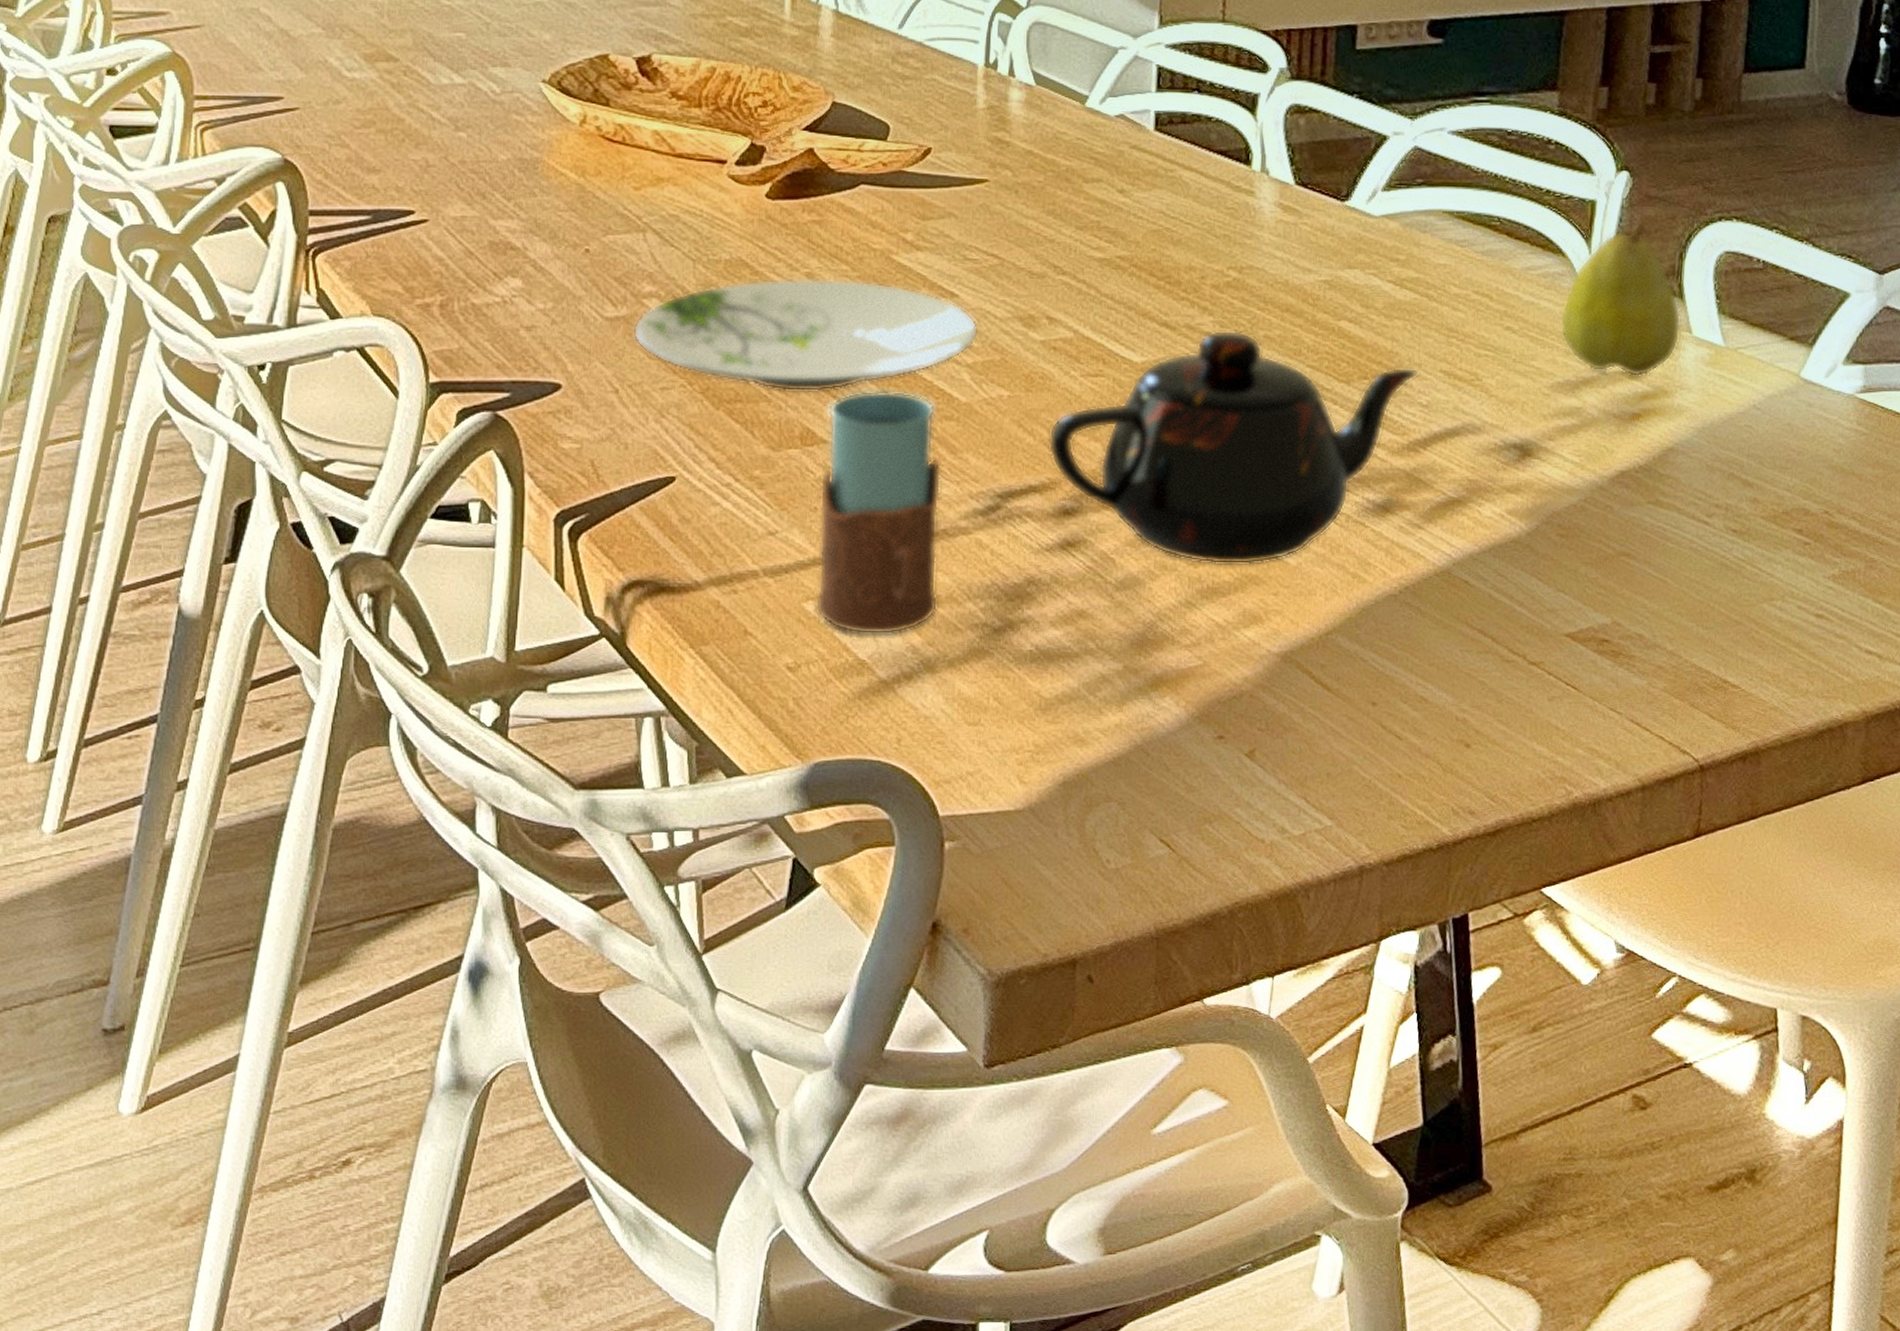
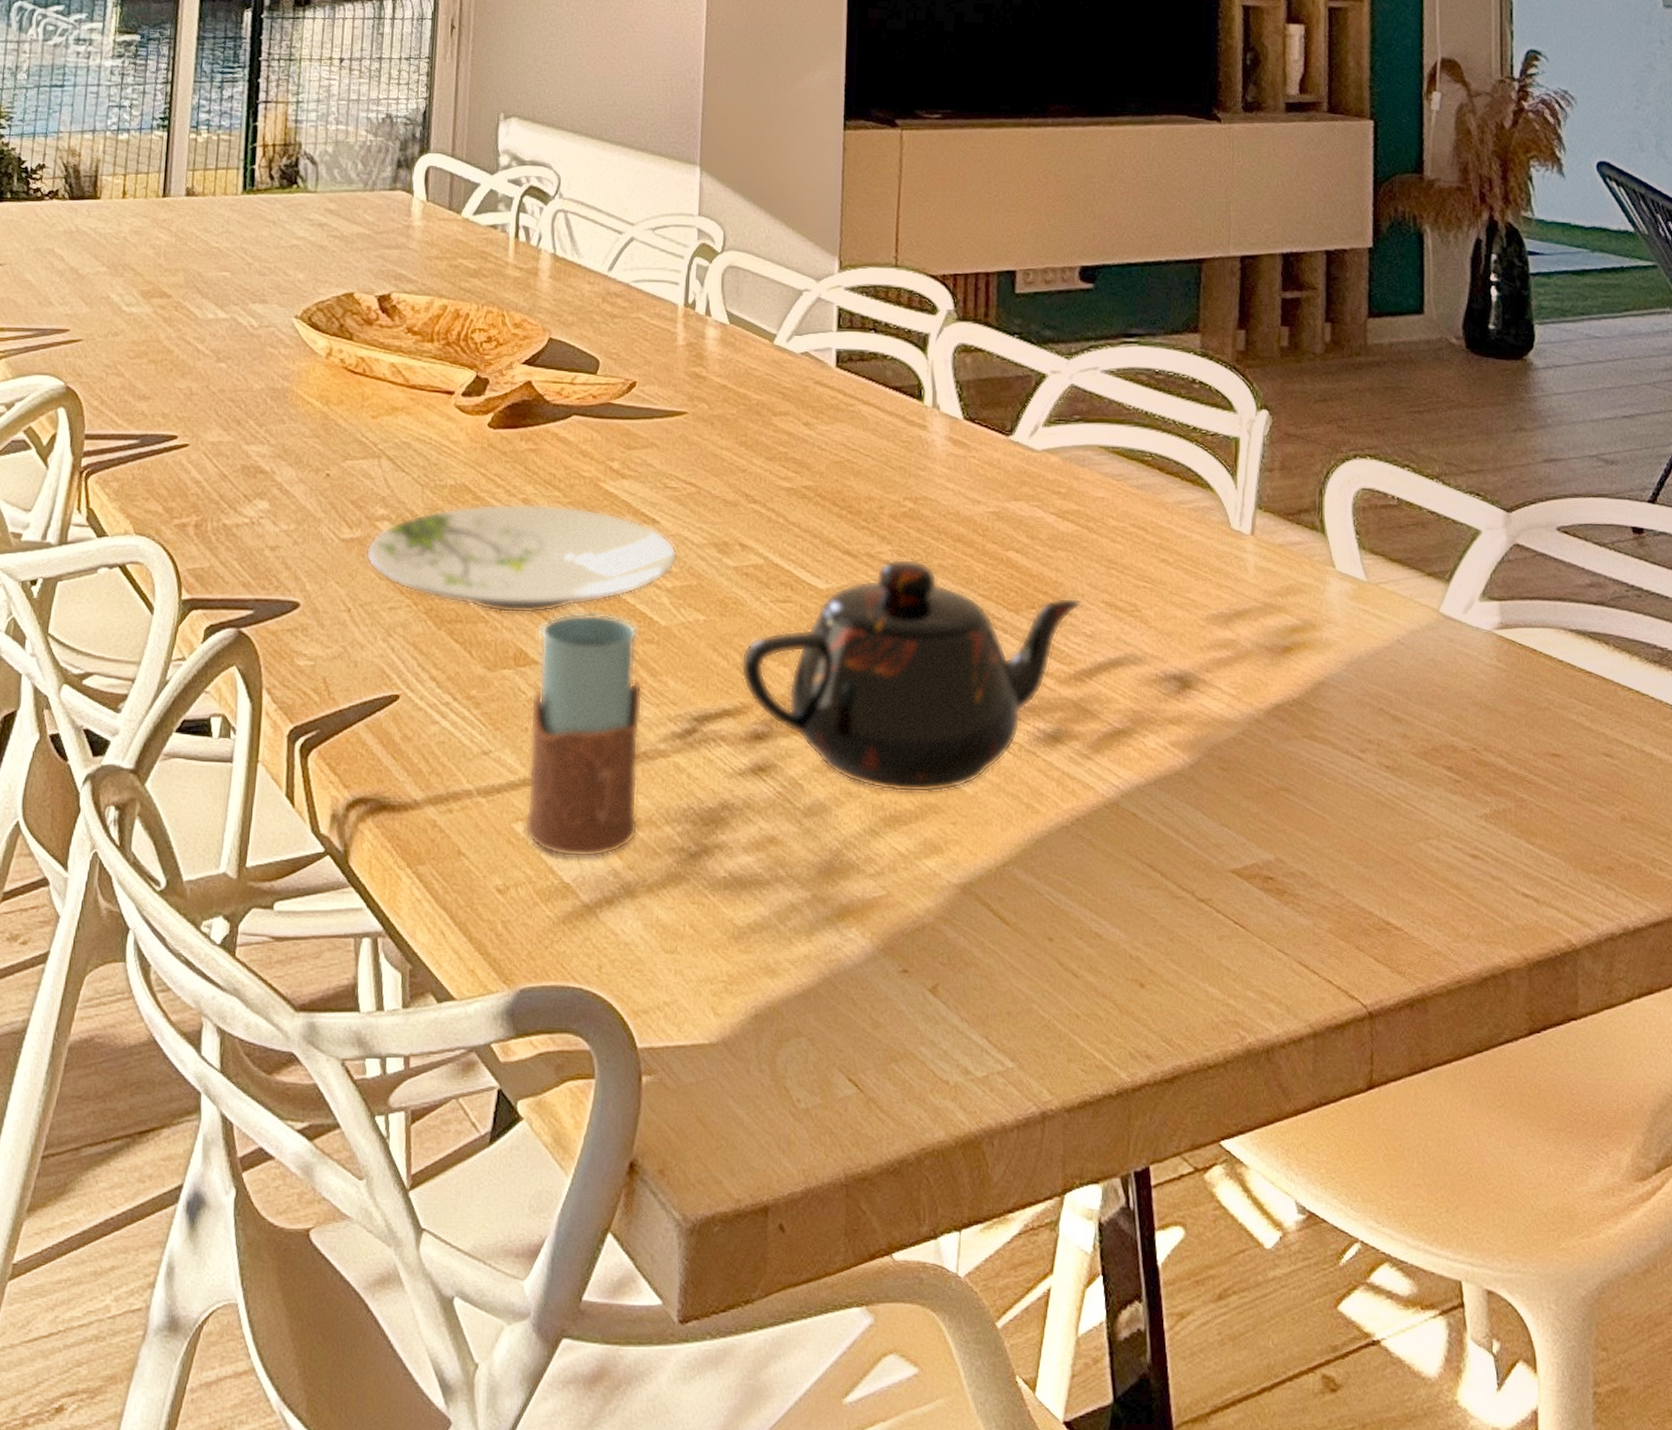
fruit: present [1559,222,1681,377] -> none [1211,459,1324,611]

